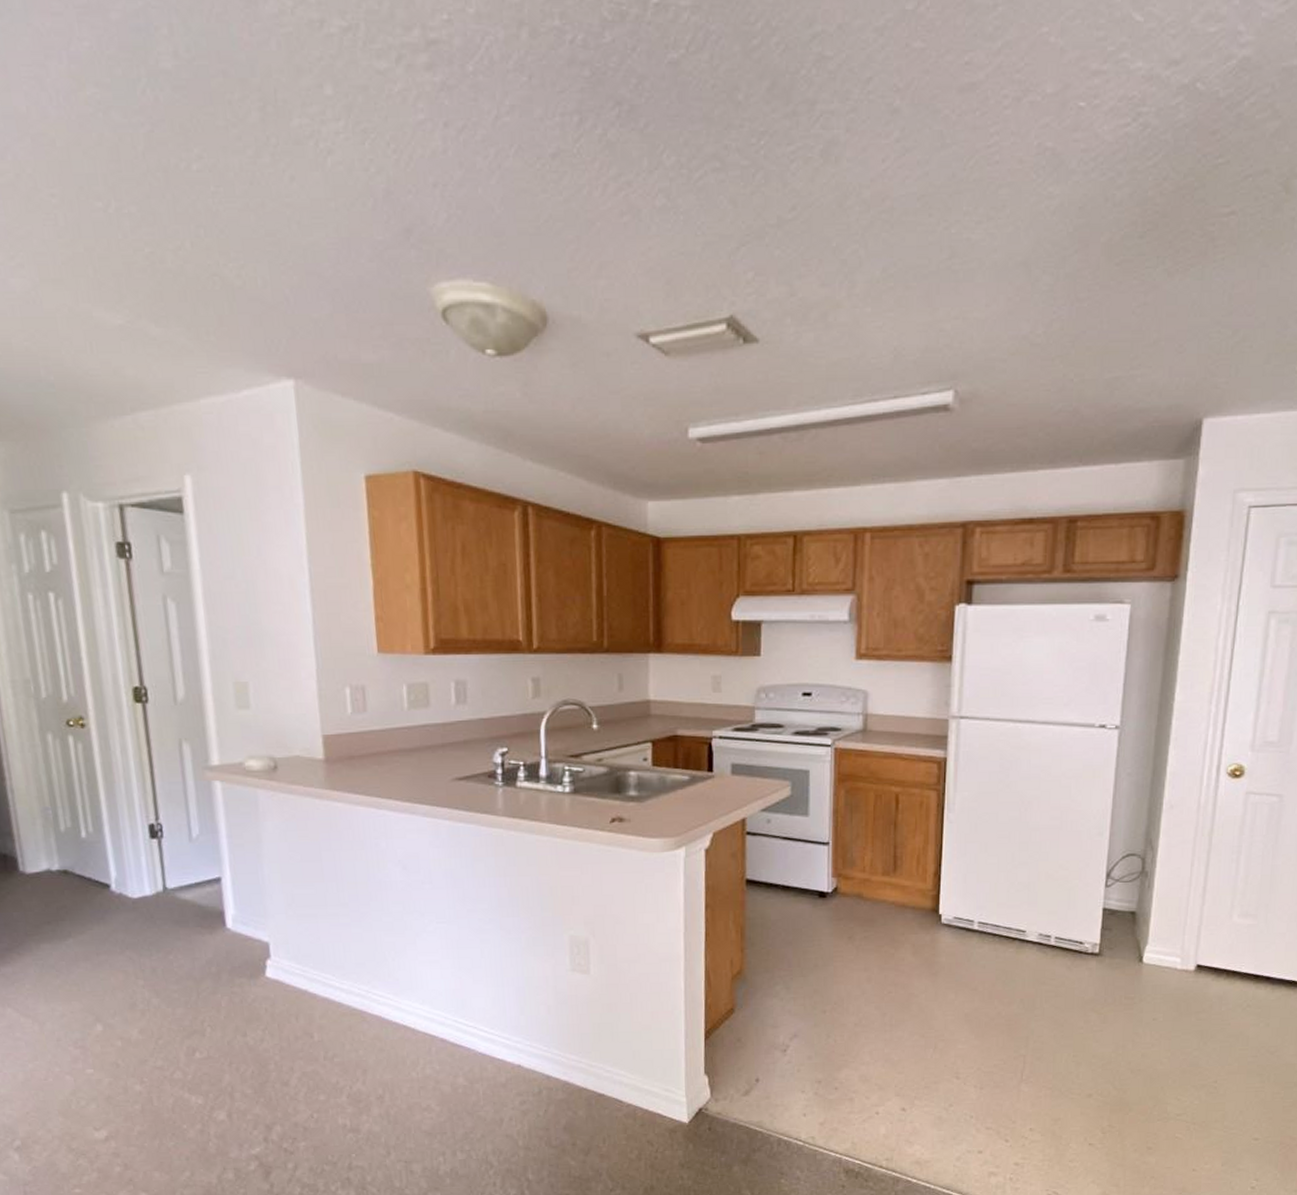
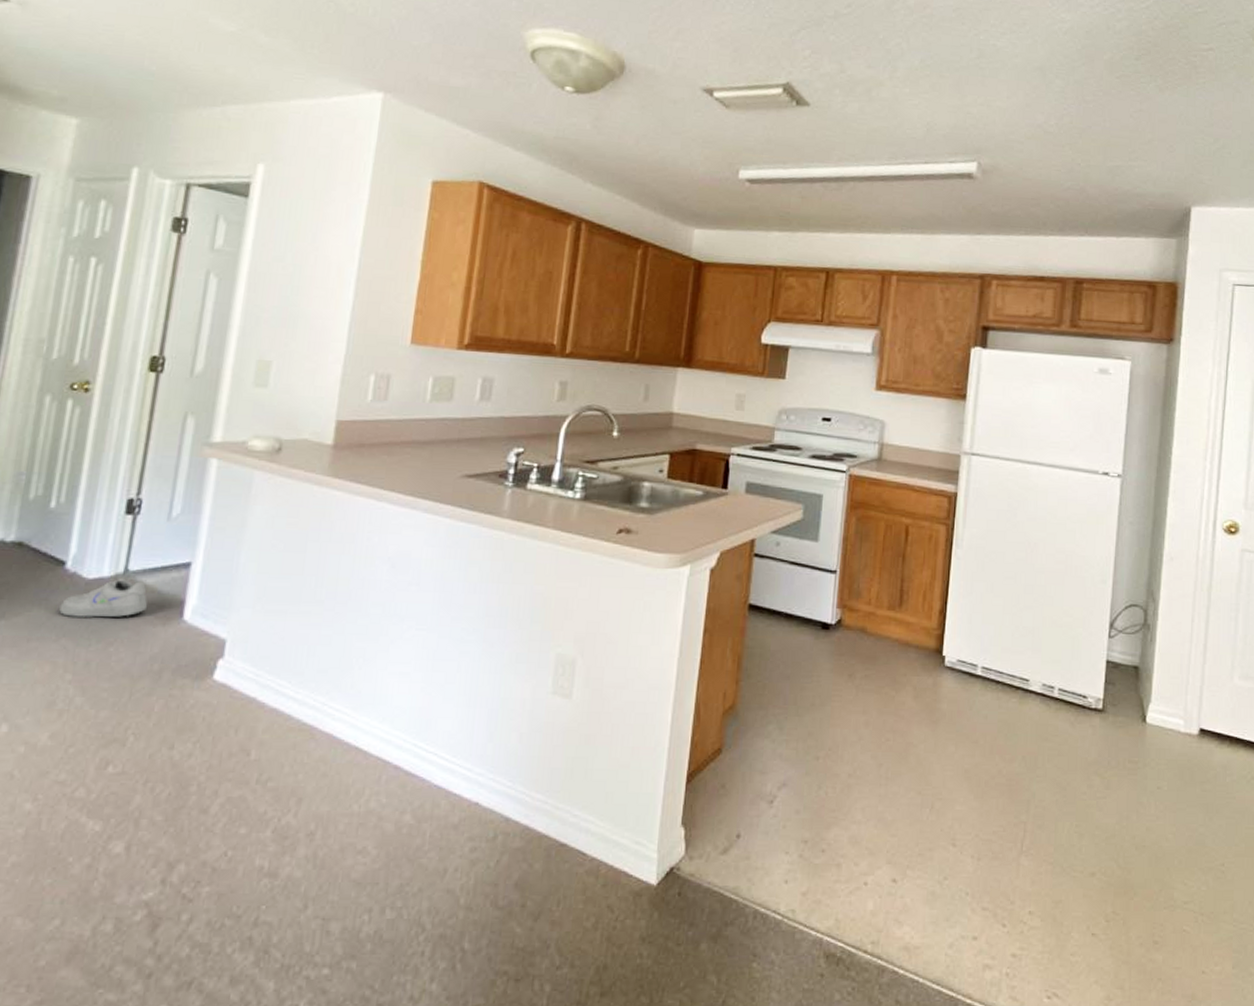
shoe: none [116,895,193,932] -> present [59,577,148,618]

